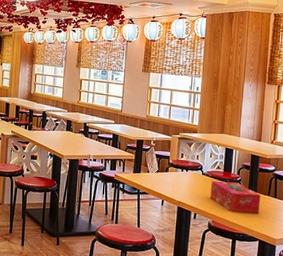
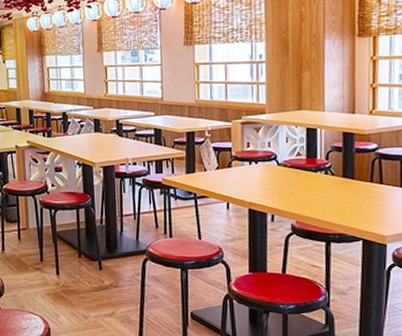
tissue box: present [209,180,260,214] -> none [290,169,361,209]

